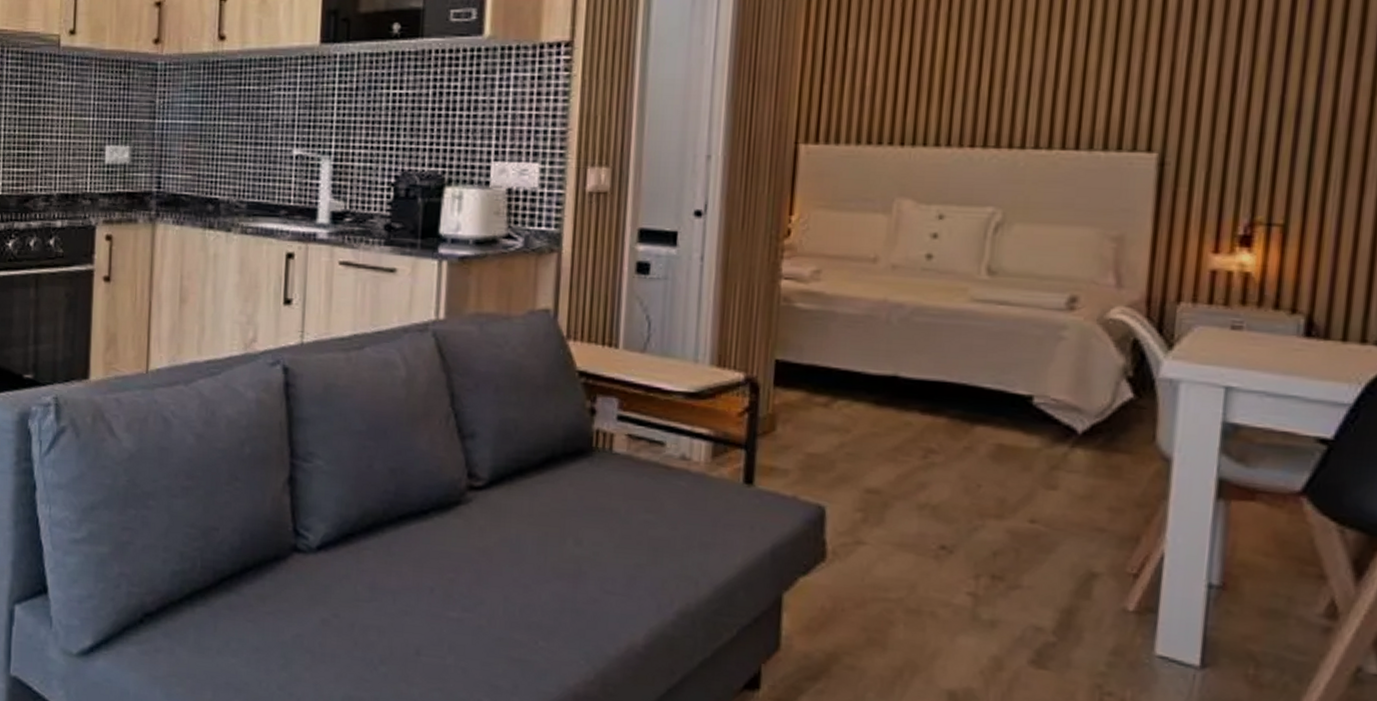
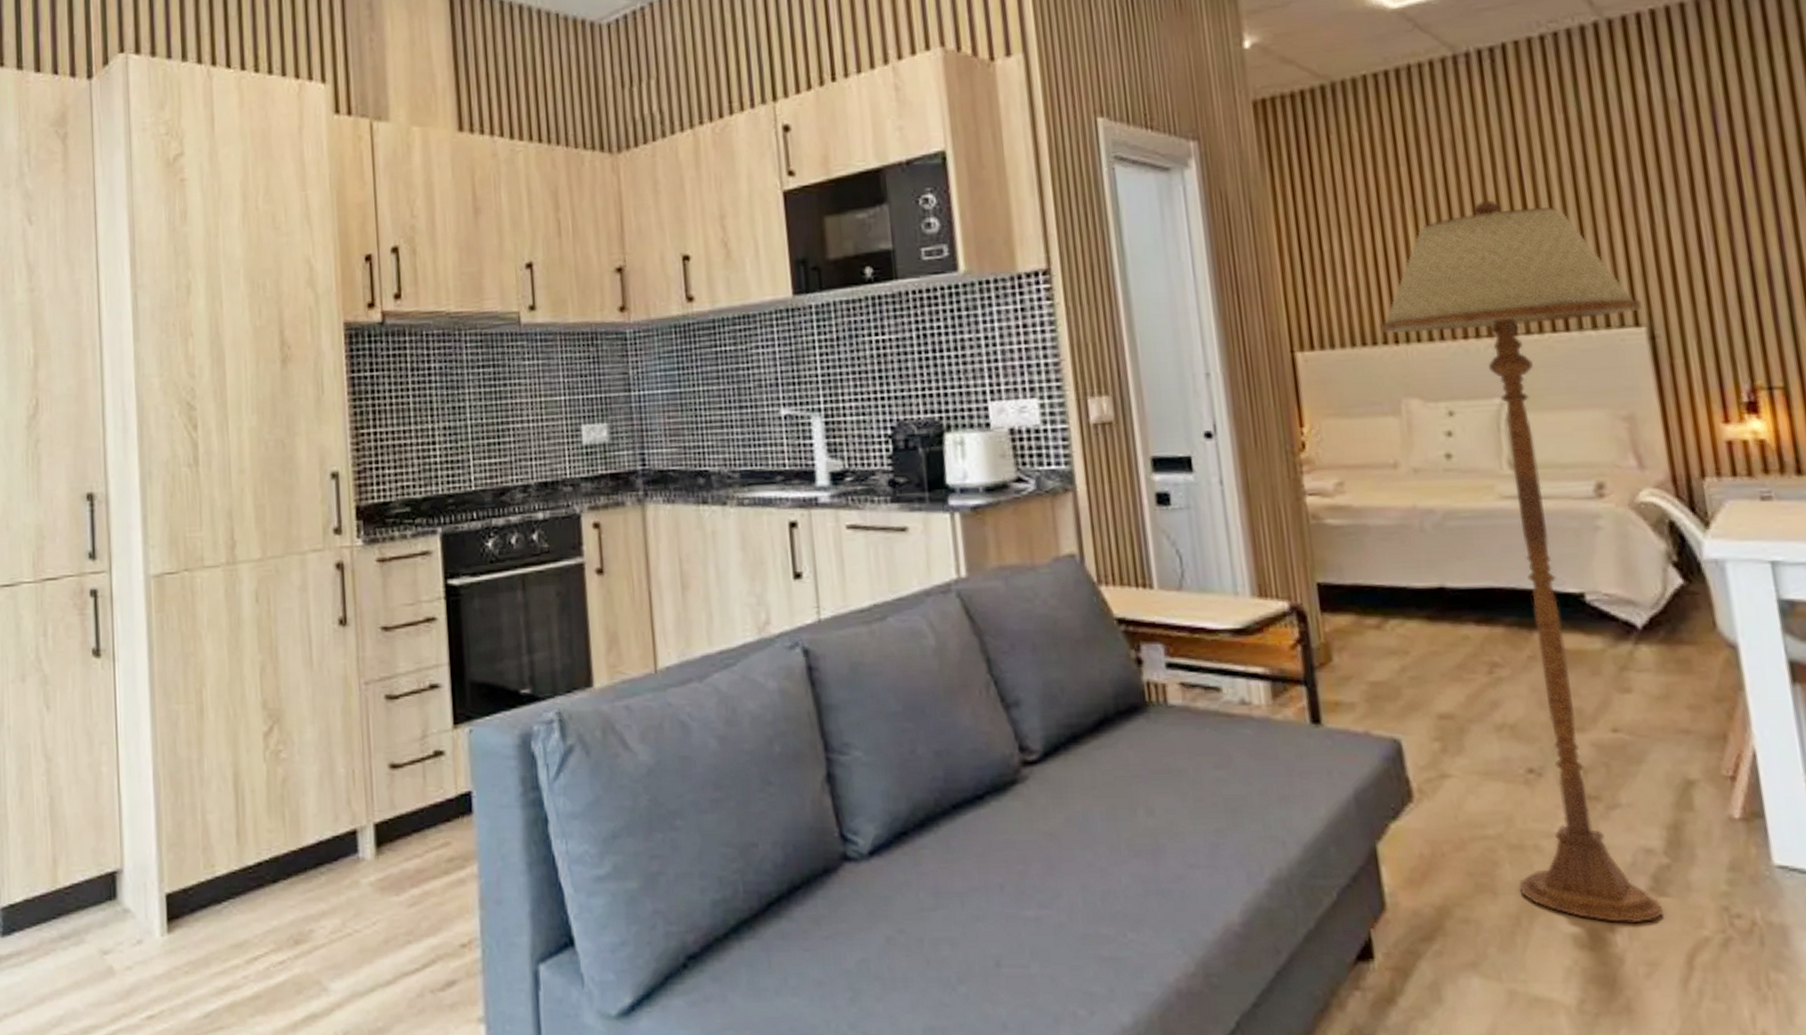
floor lamp: none [887,13,1159,689] -> present [1379,200,1665,924]

